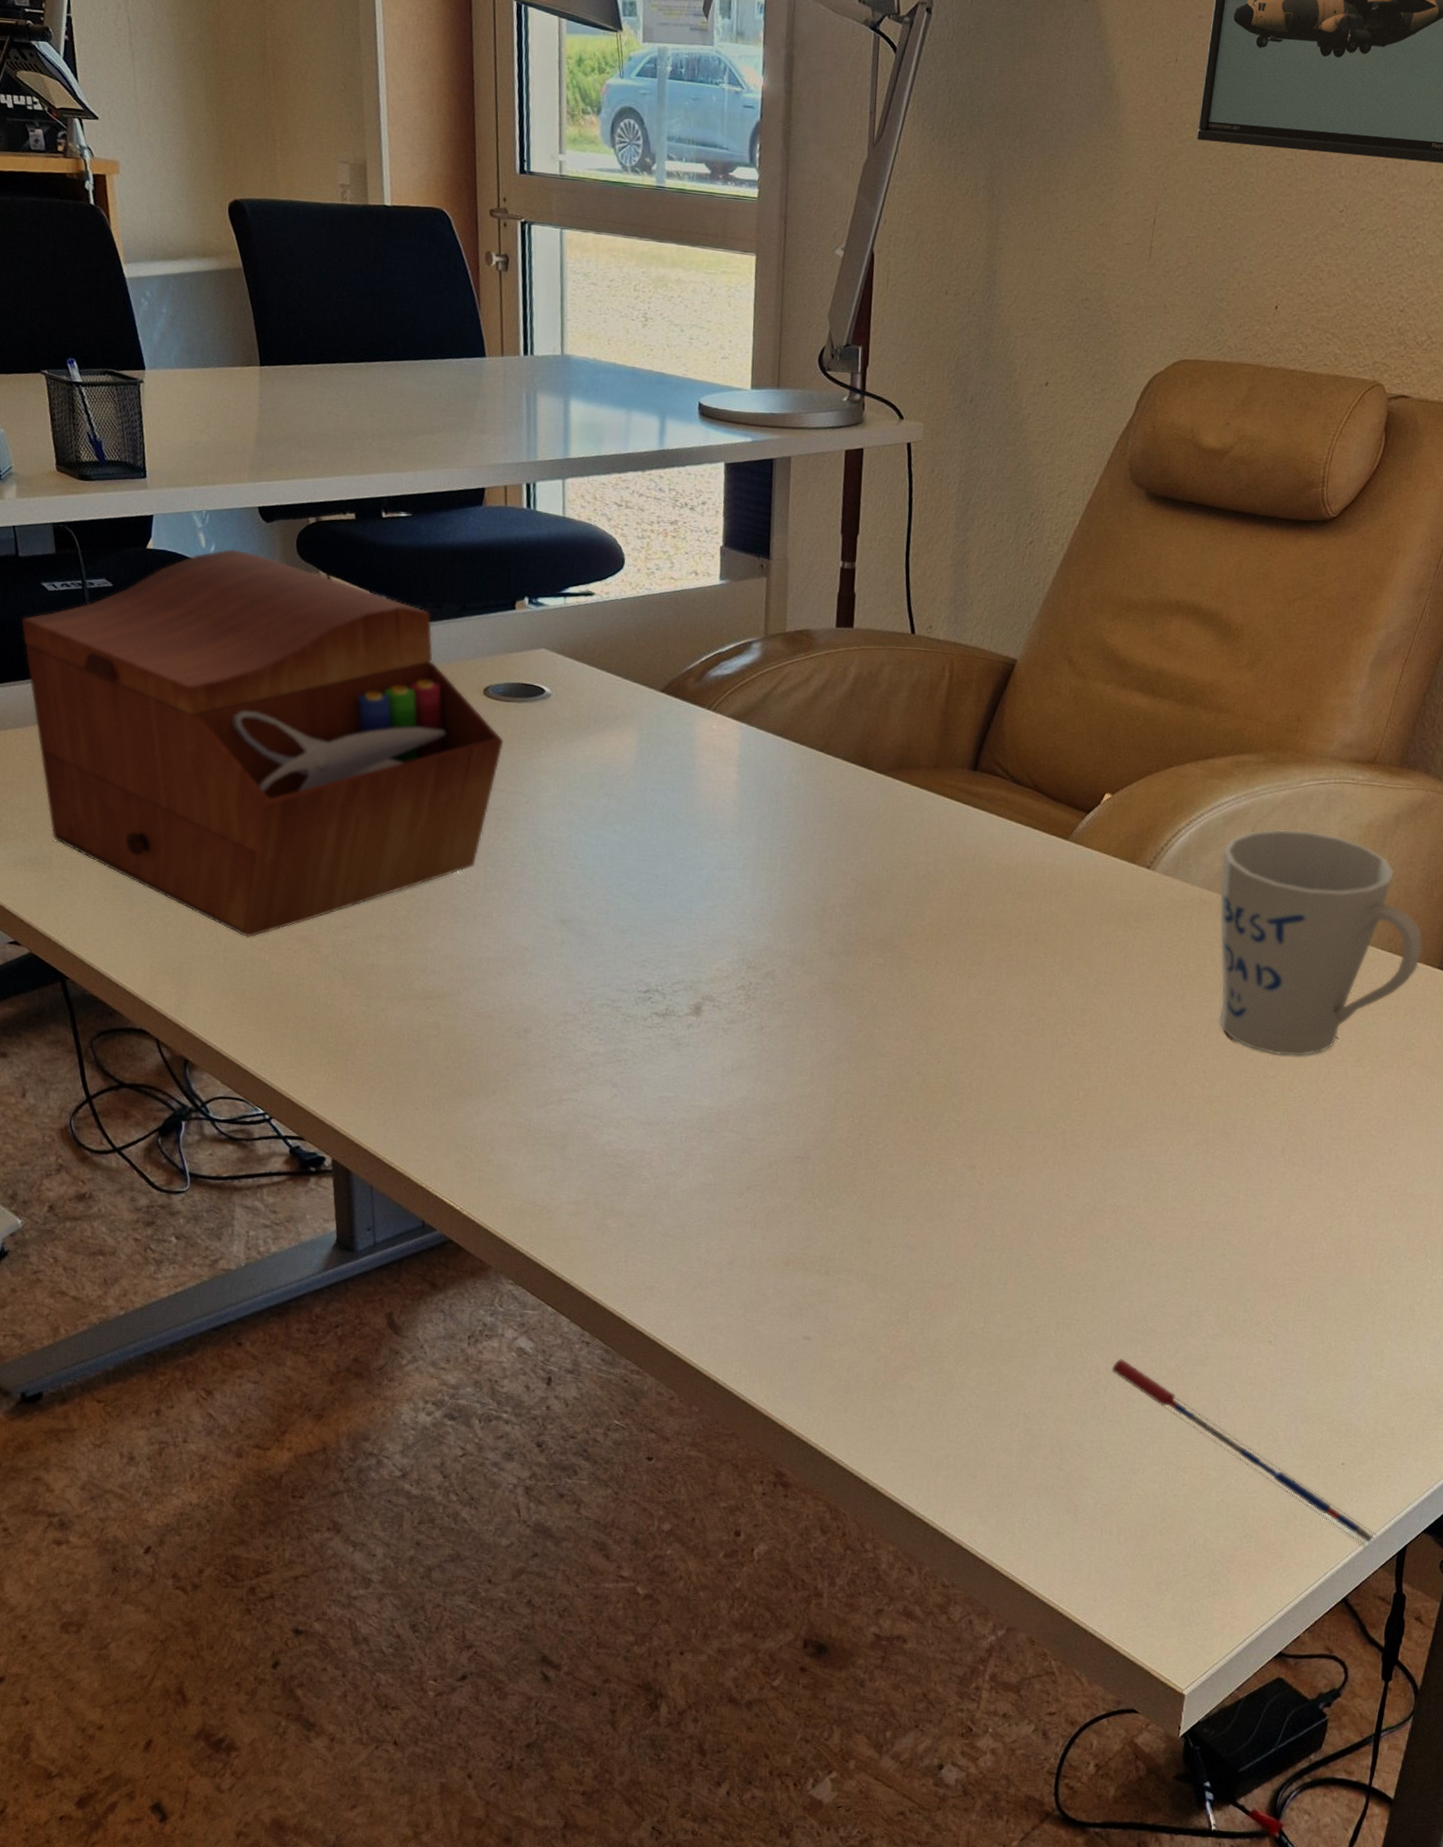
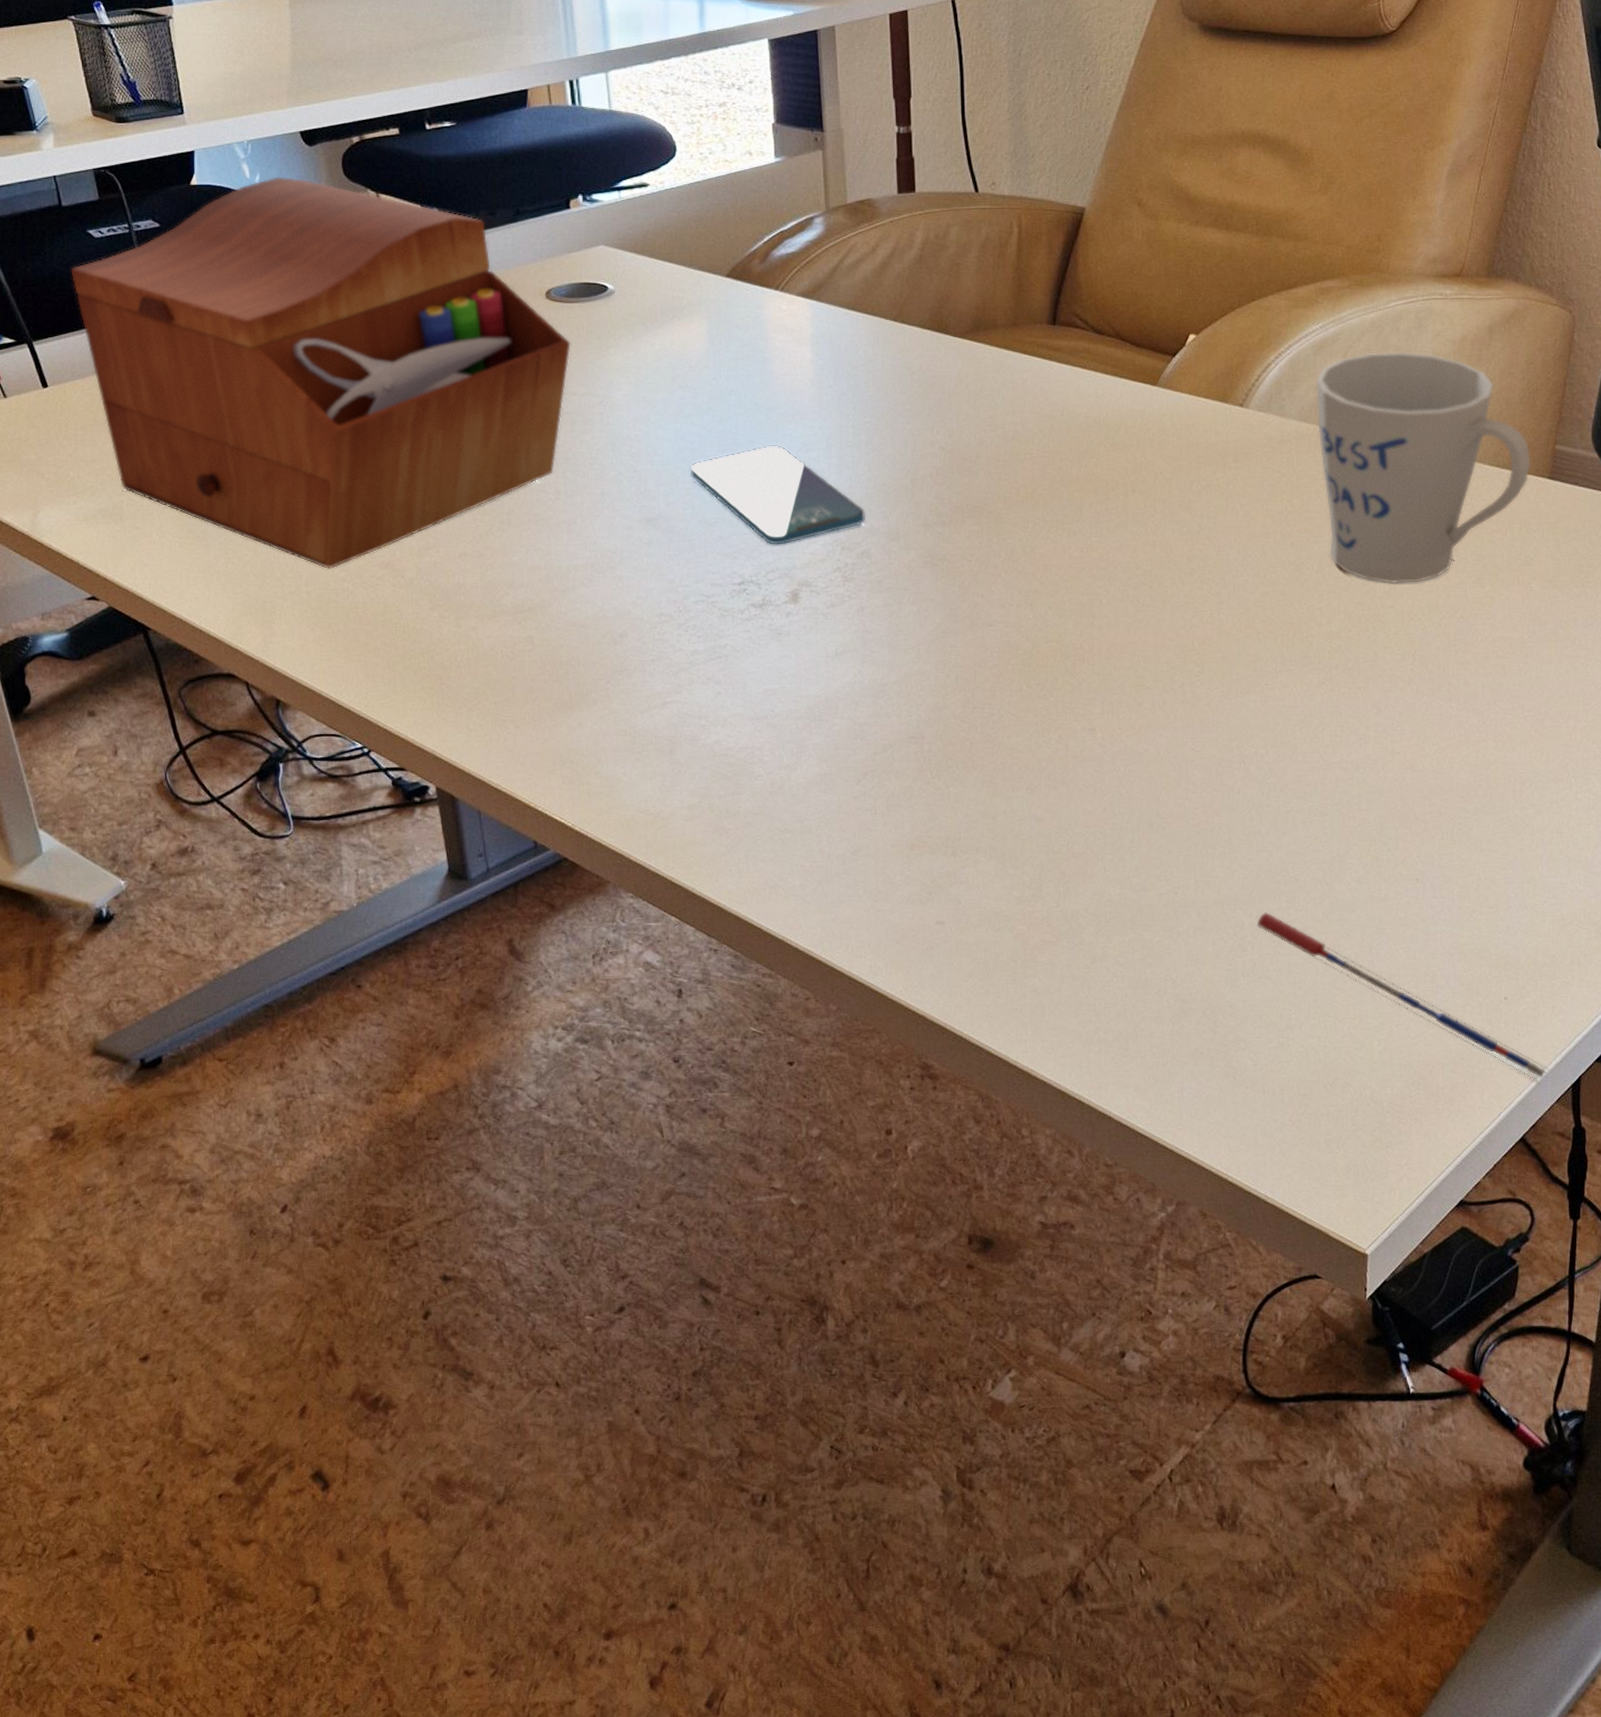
smartphone: none [607,860,774,958] -> present [690,445,866,545]

